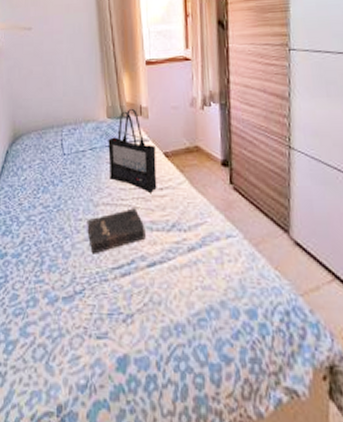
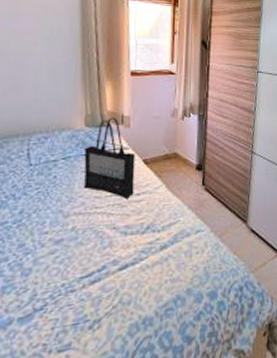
hardback book: present [87,208,146,254] -> none [53,215,119,267]

